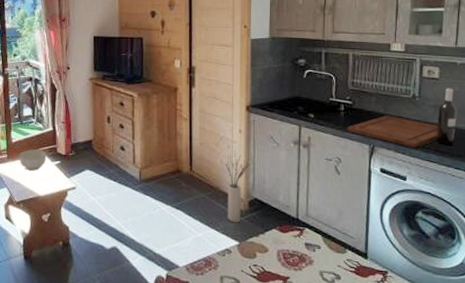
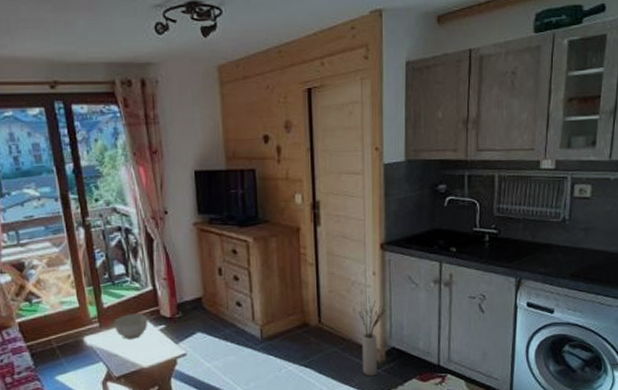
cutting board: present [347,115,438,148] -> none [492,243,588,277]
wine bottle: present [436,88,457,145] -> none [586,207,609,271]

